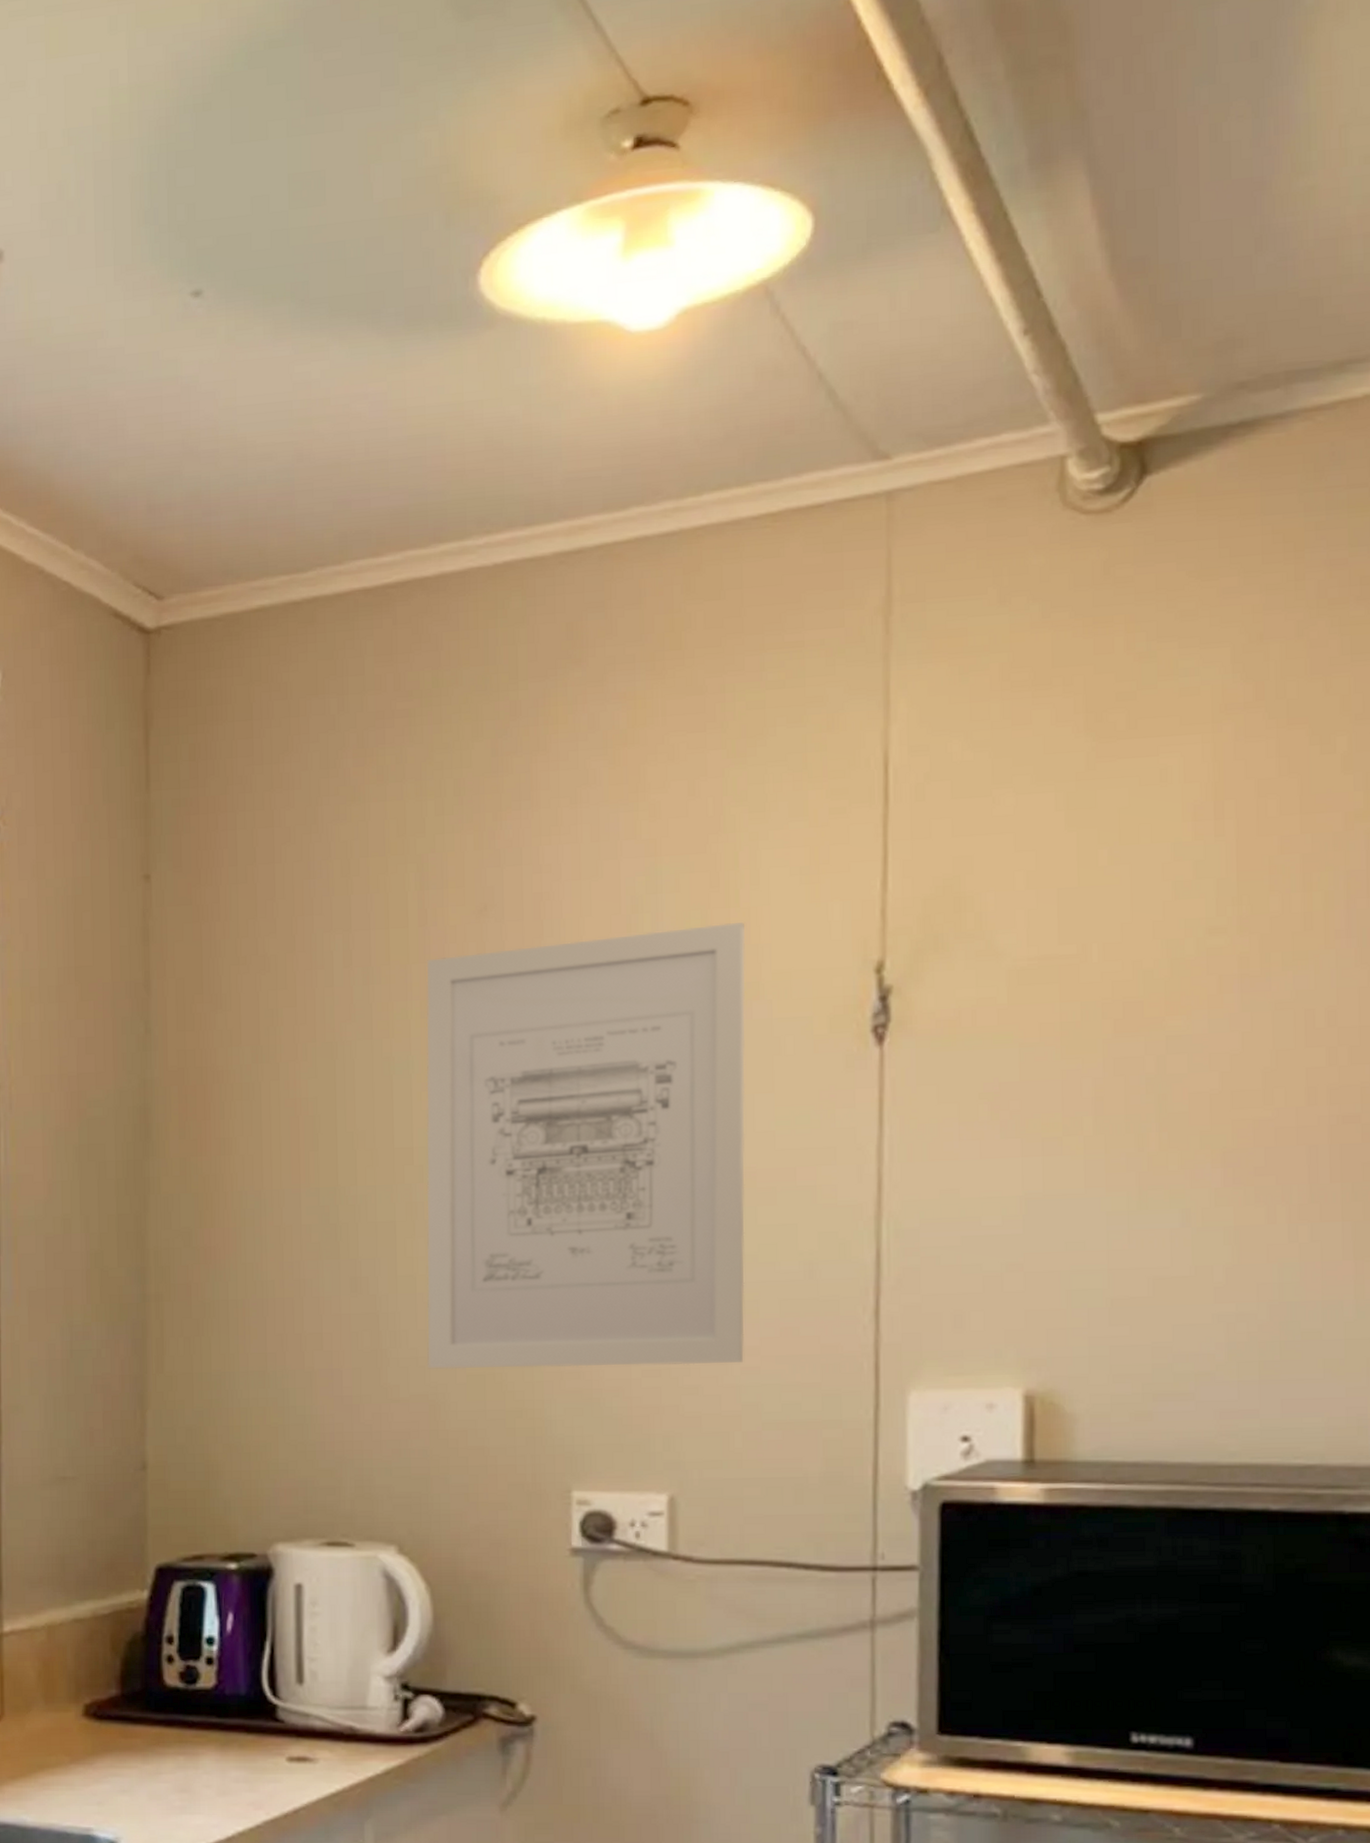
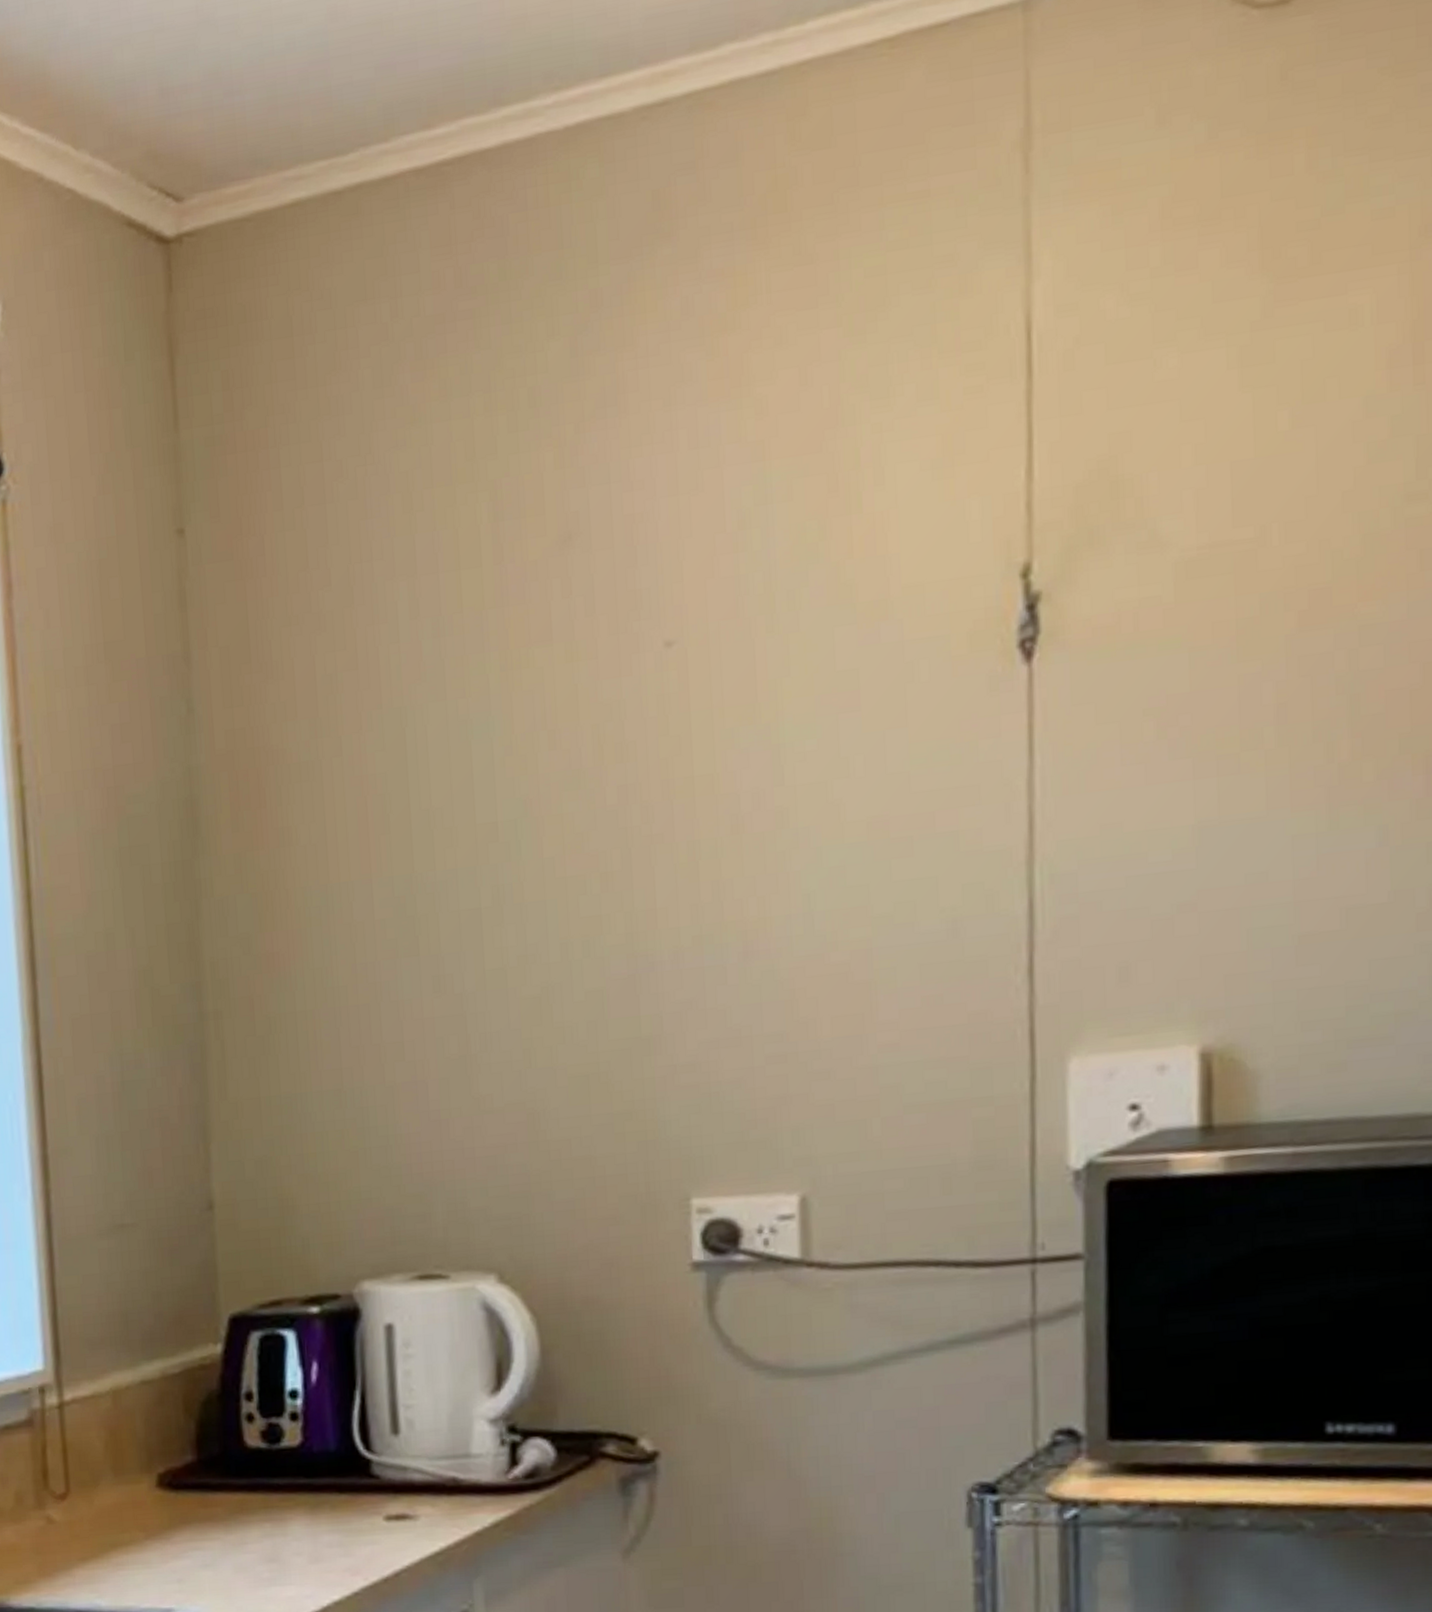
wall art: present [426,921,746,1369] -> none [504,530,881,1073]

